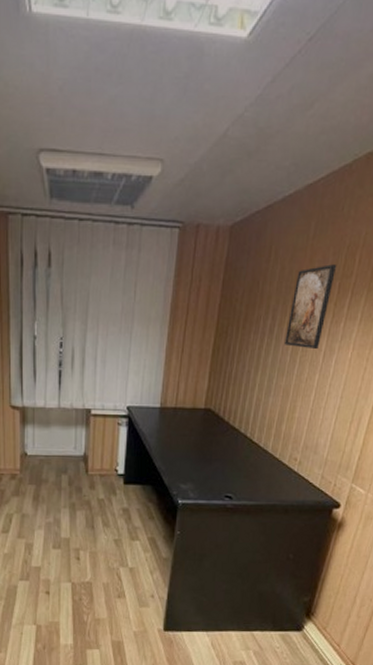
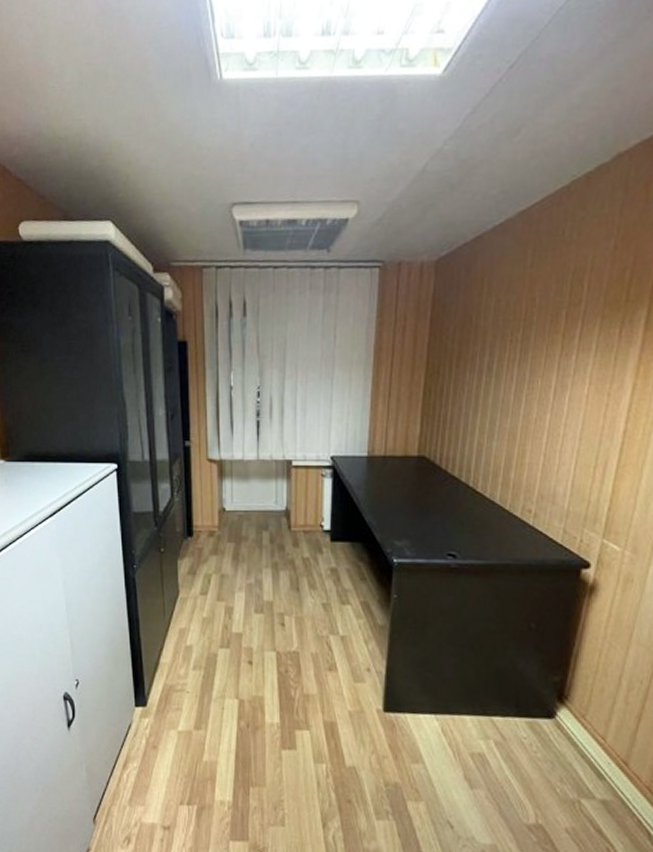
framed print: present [283,264,337,349] -> none [505,292,562,386]

